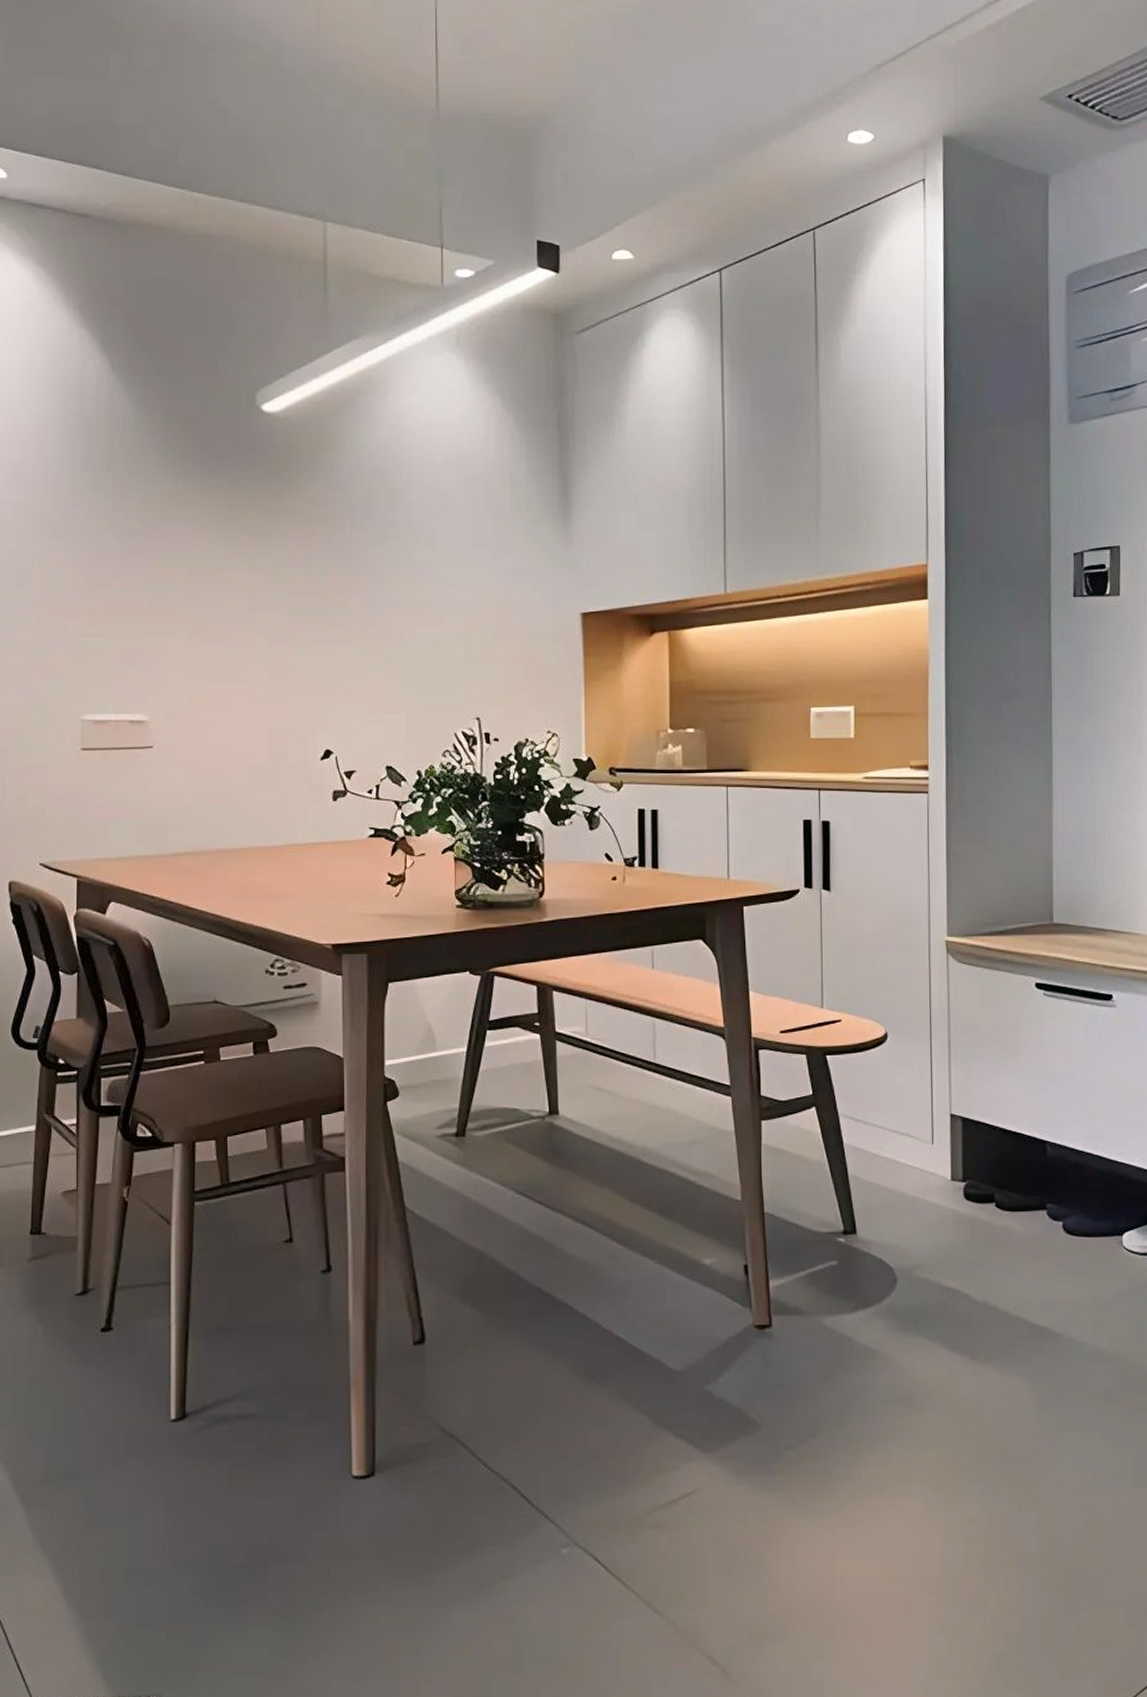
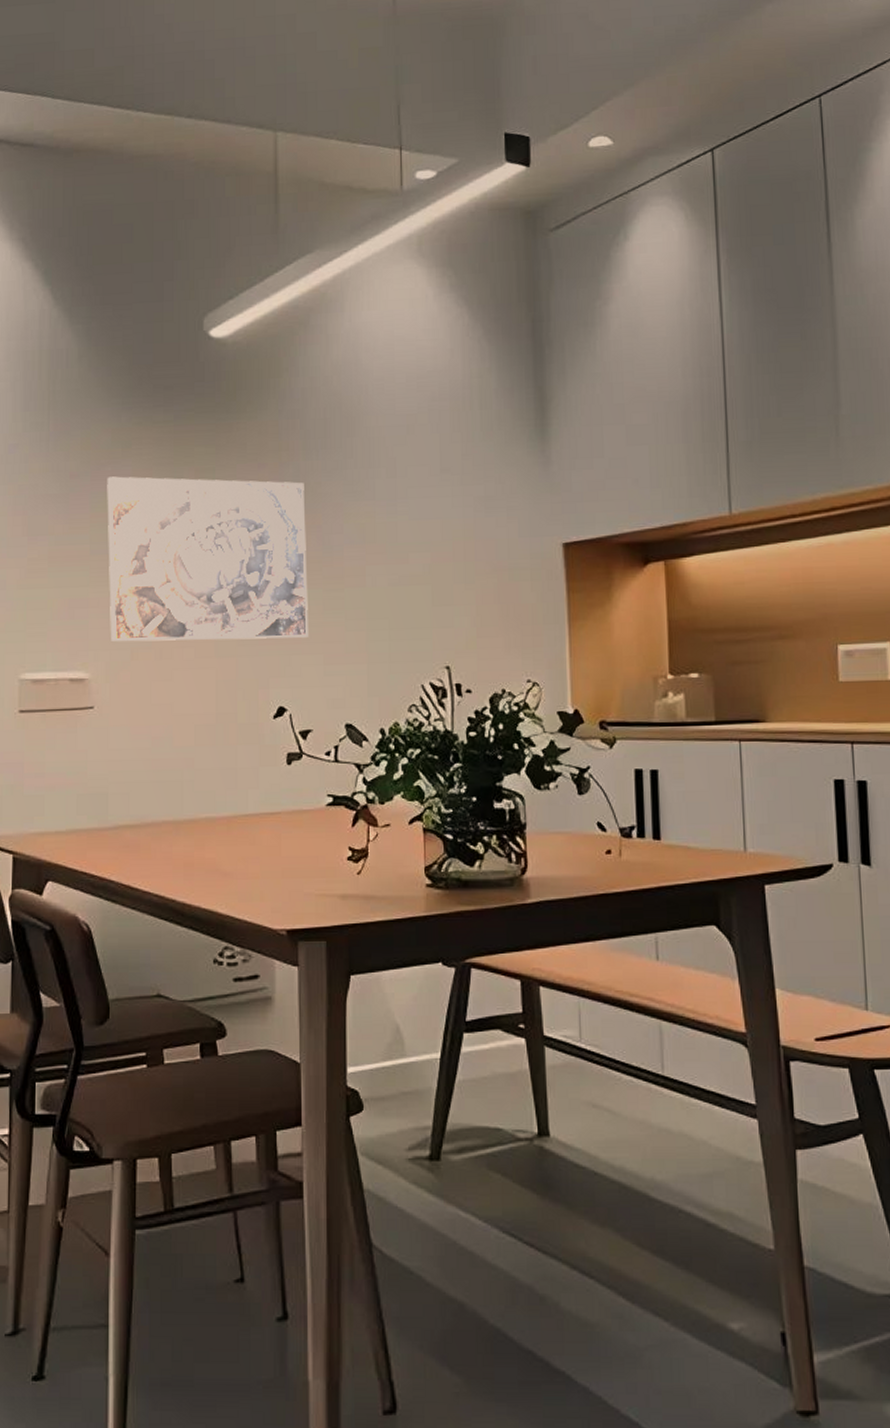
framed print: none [164,536,353,689] -> present [107,476,308,642]

